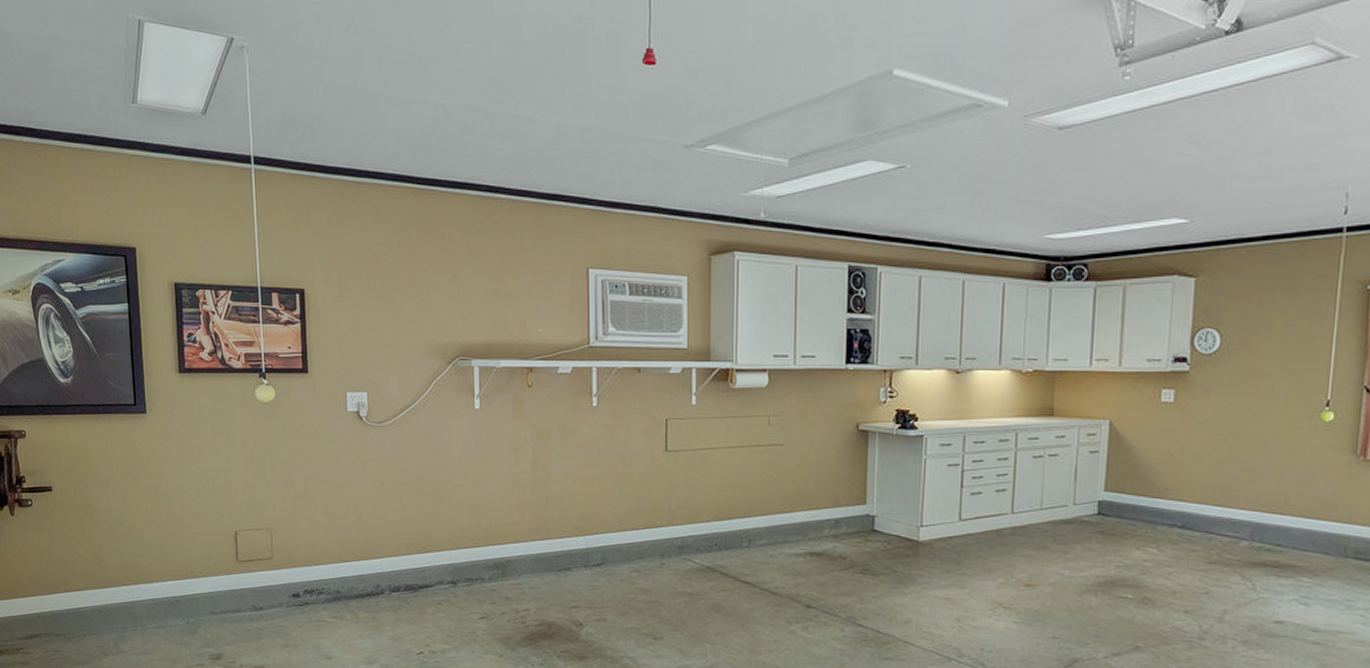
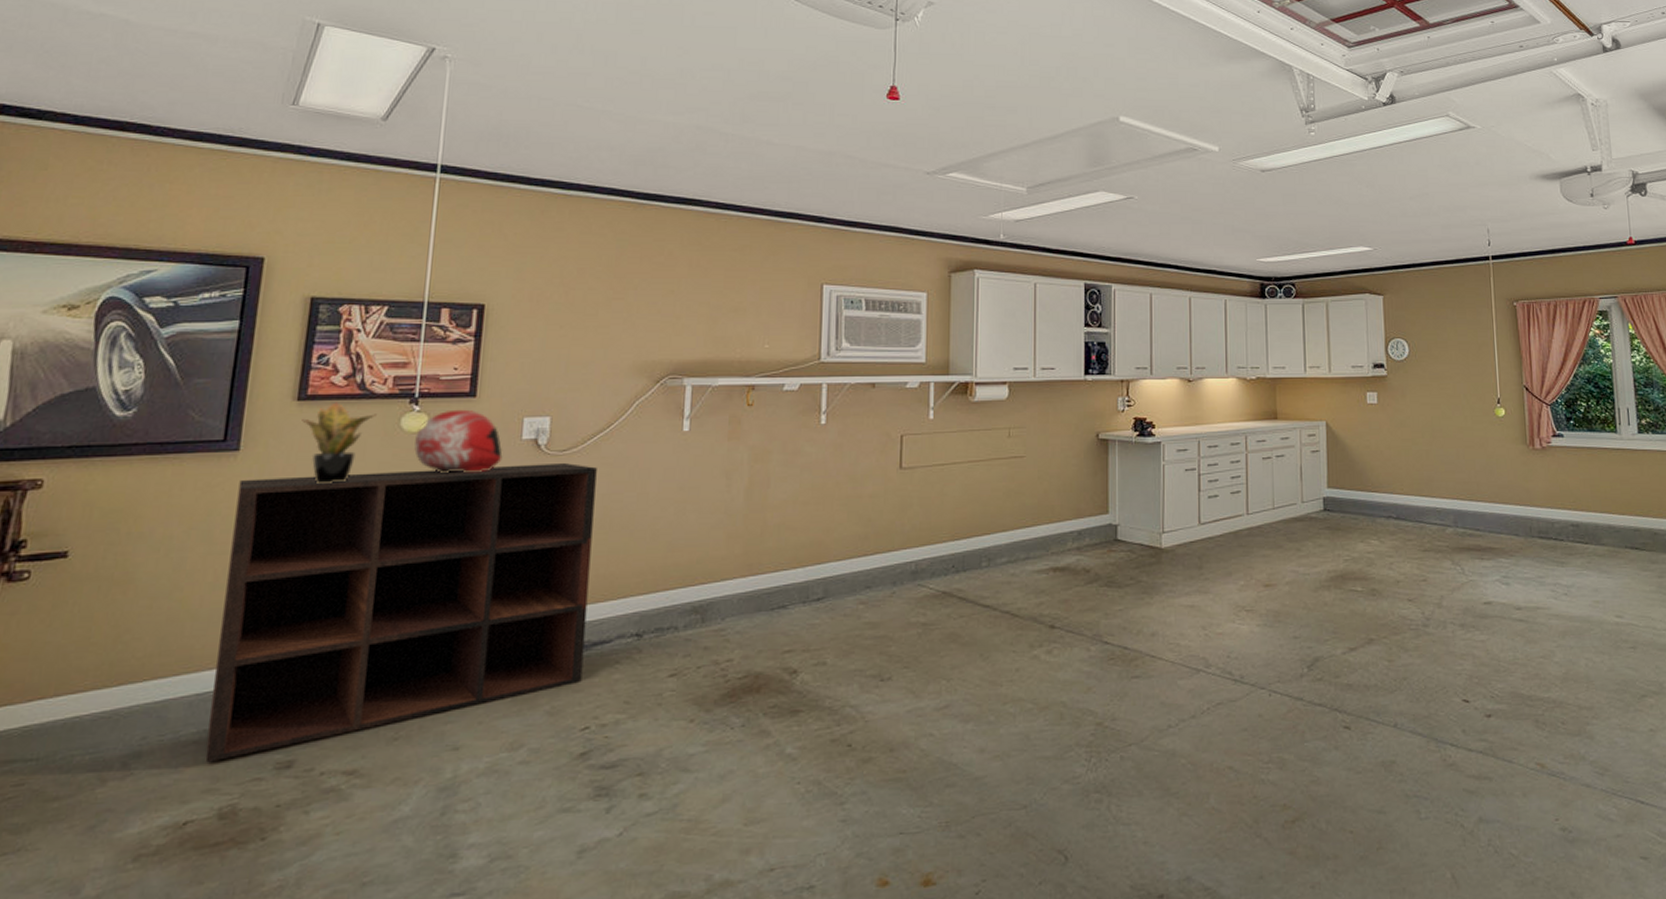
shelving unit: none [151,433,414,650] -> present [205,462,597,763]
potted plant: none [185,375,237,443] -> present [302,402,376,483]
motorcycle helmet: none [268,383,334,438] -> present [414,409,503,473]

